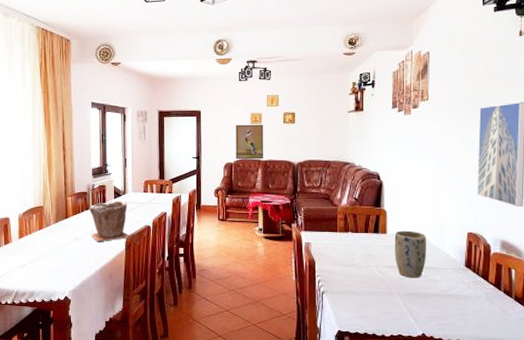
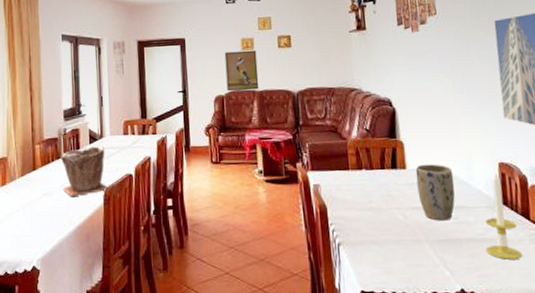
candle: none [447,240,478,312] -> present [485,171,522,260]

